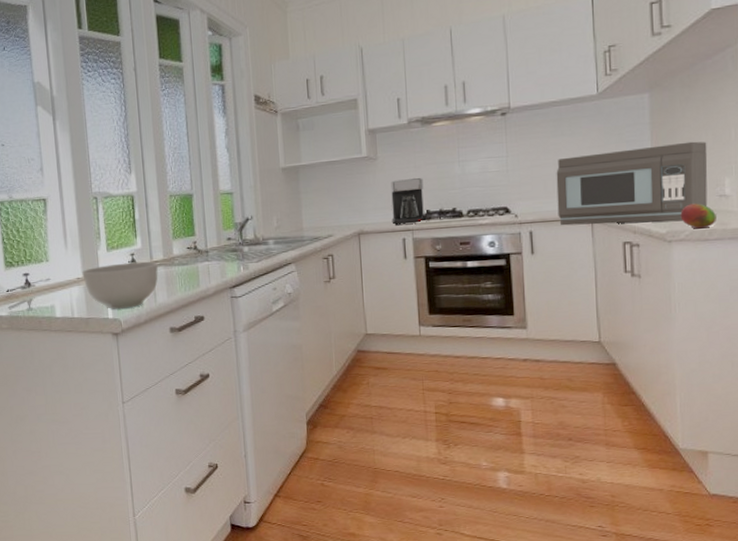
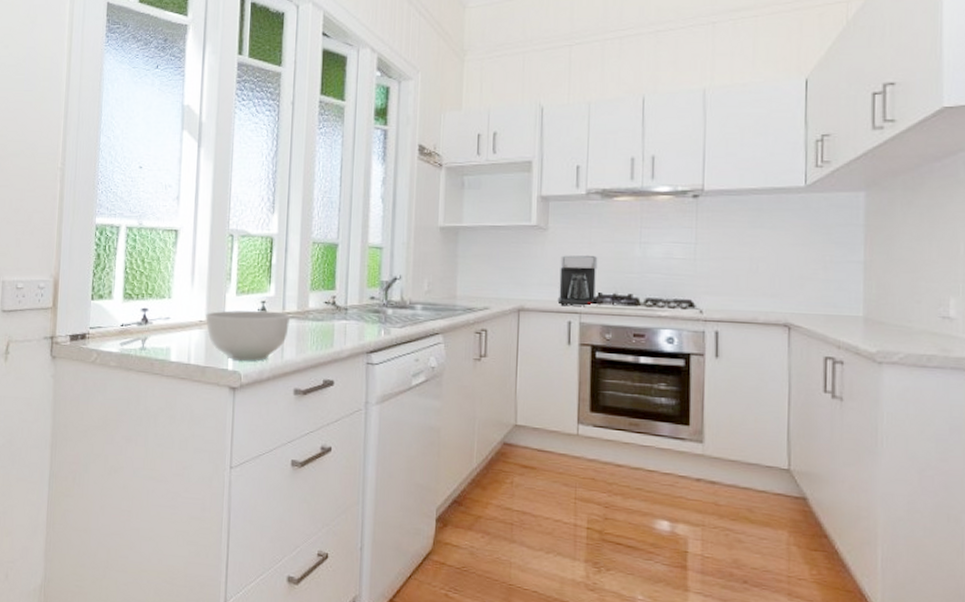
microwave: present [556,141,708,226] -> none [750,251,931,341]
fruit: present [680,203,716,229] -> none [894,322,937,353]

